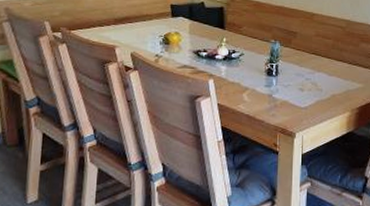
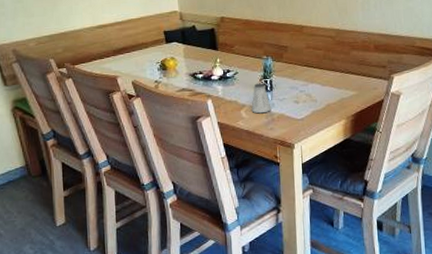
saltshaker: none [254,67,275,99] -> present [251,83,271,114]

